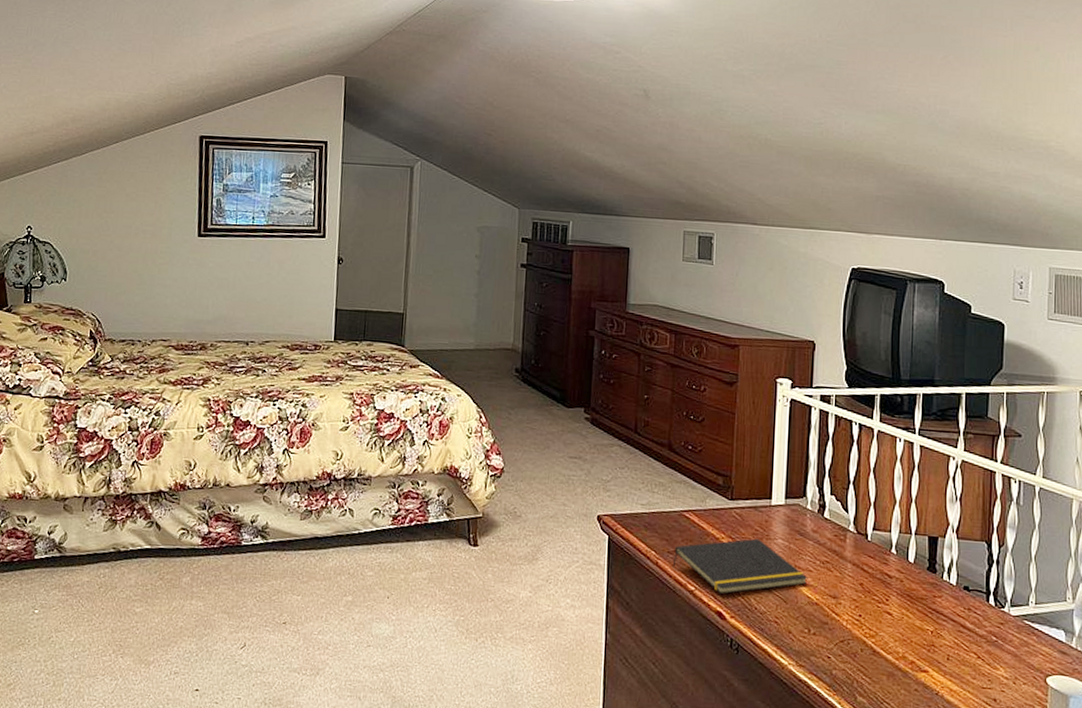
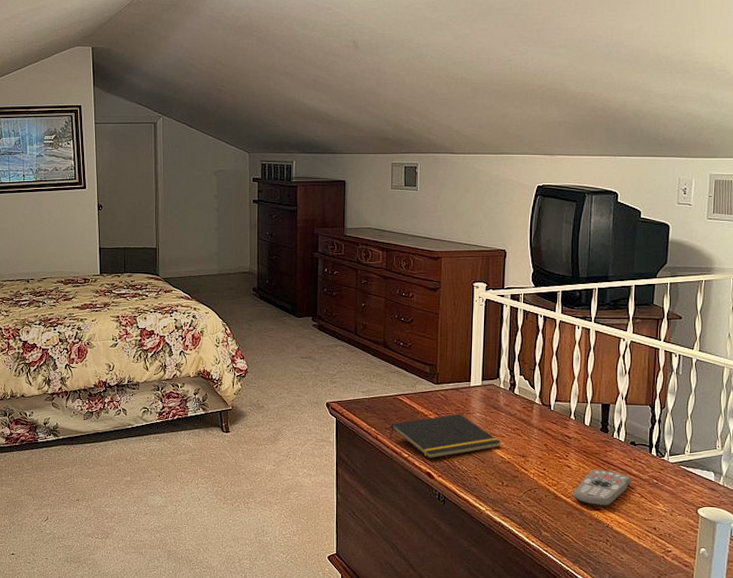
remote control: none [895,618,965,669] -> present [573,469,631,507]

